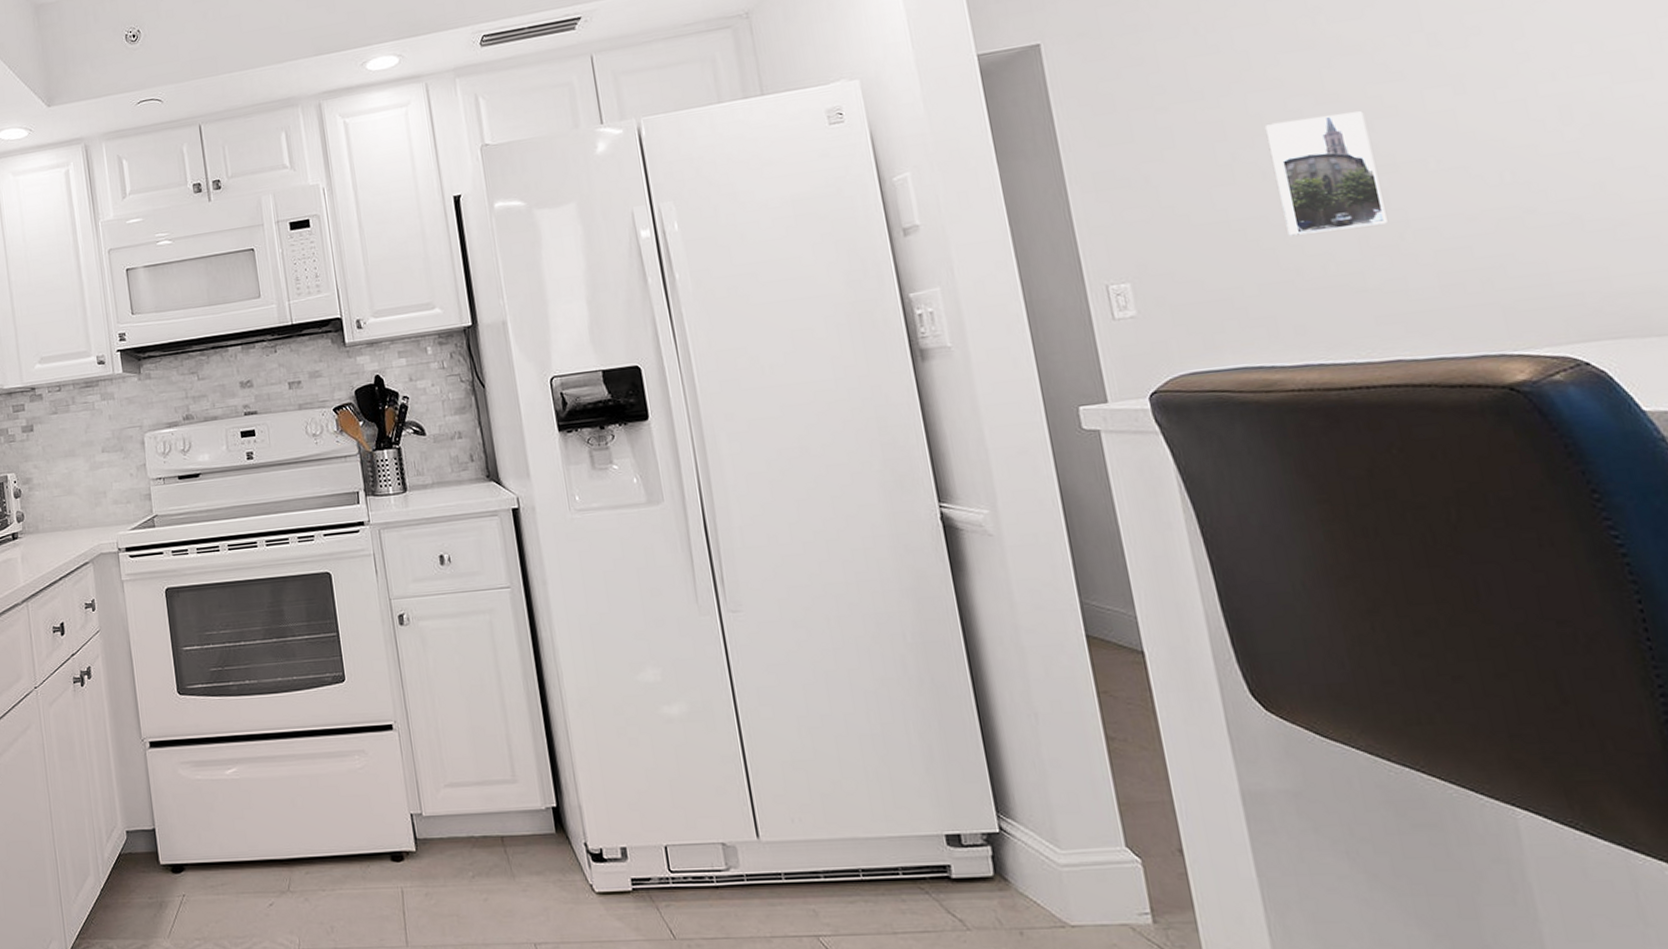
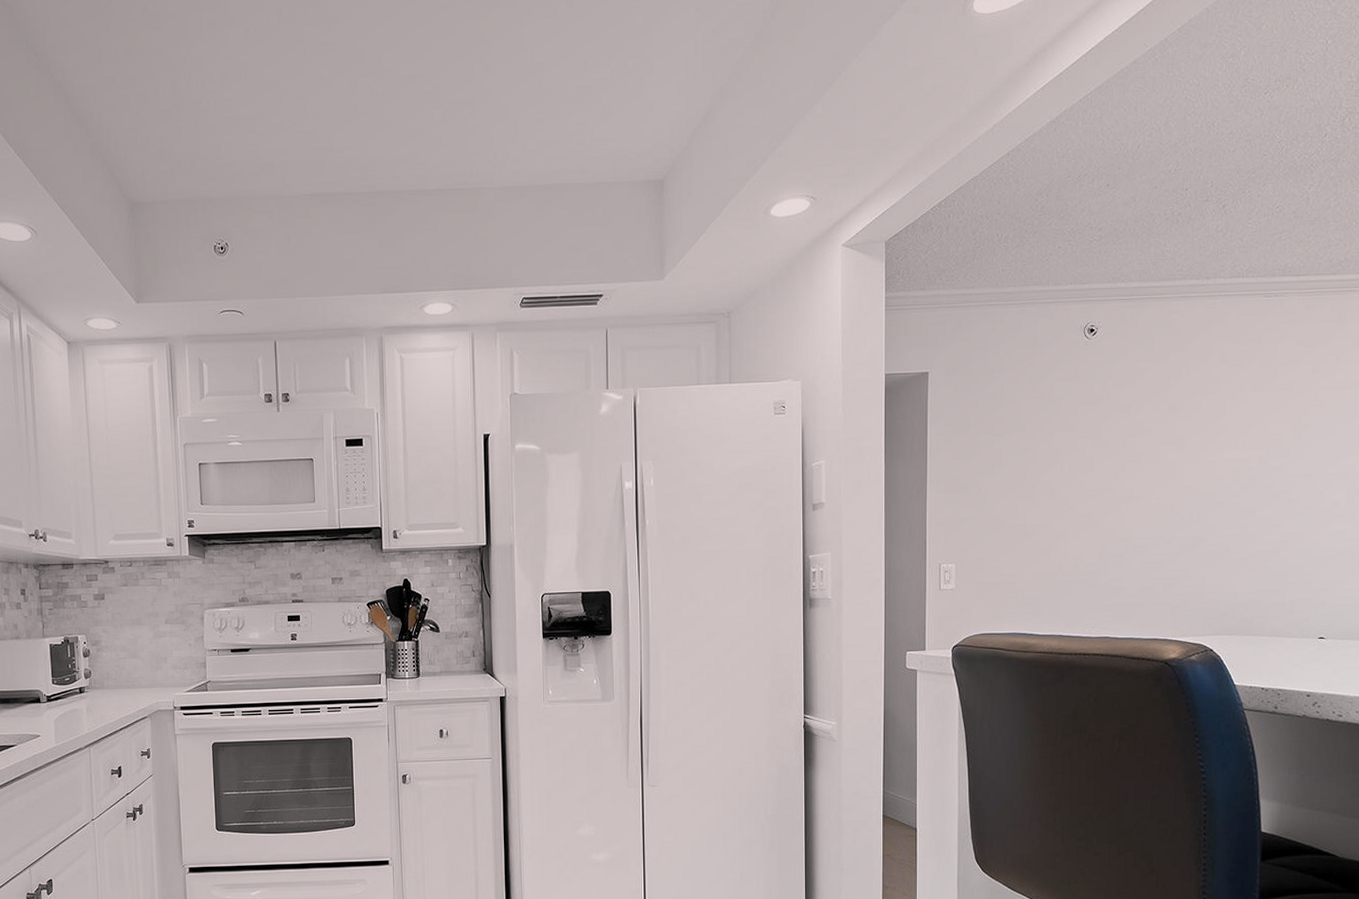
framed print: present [1265,111,1388,236] -> none [1059,455,1121,541]

